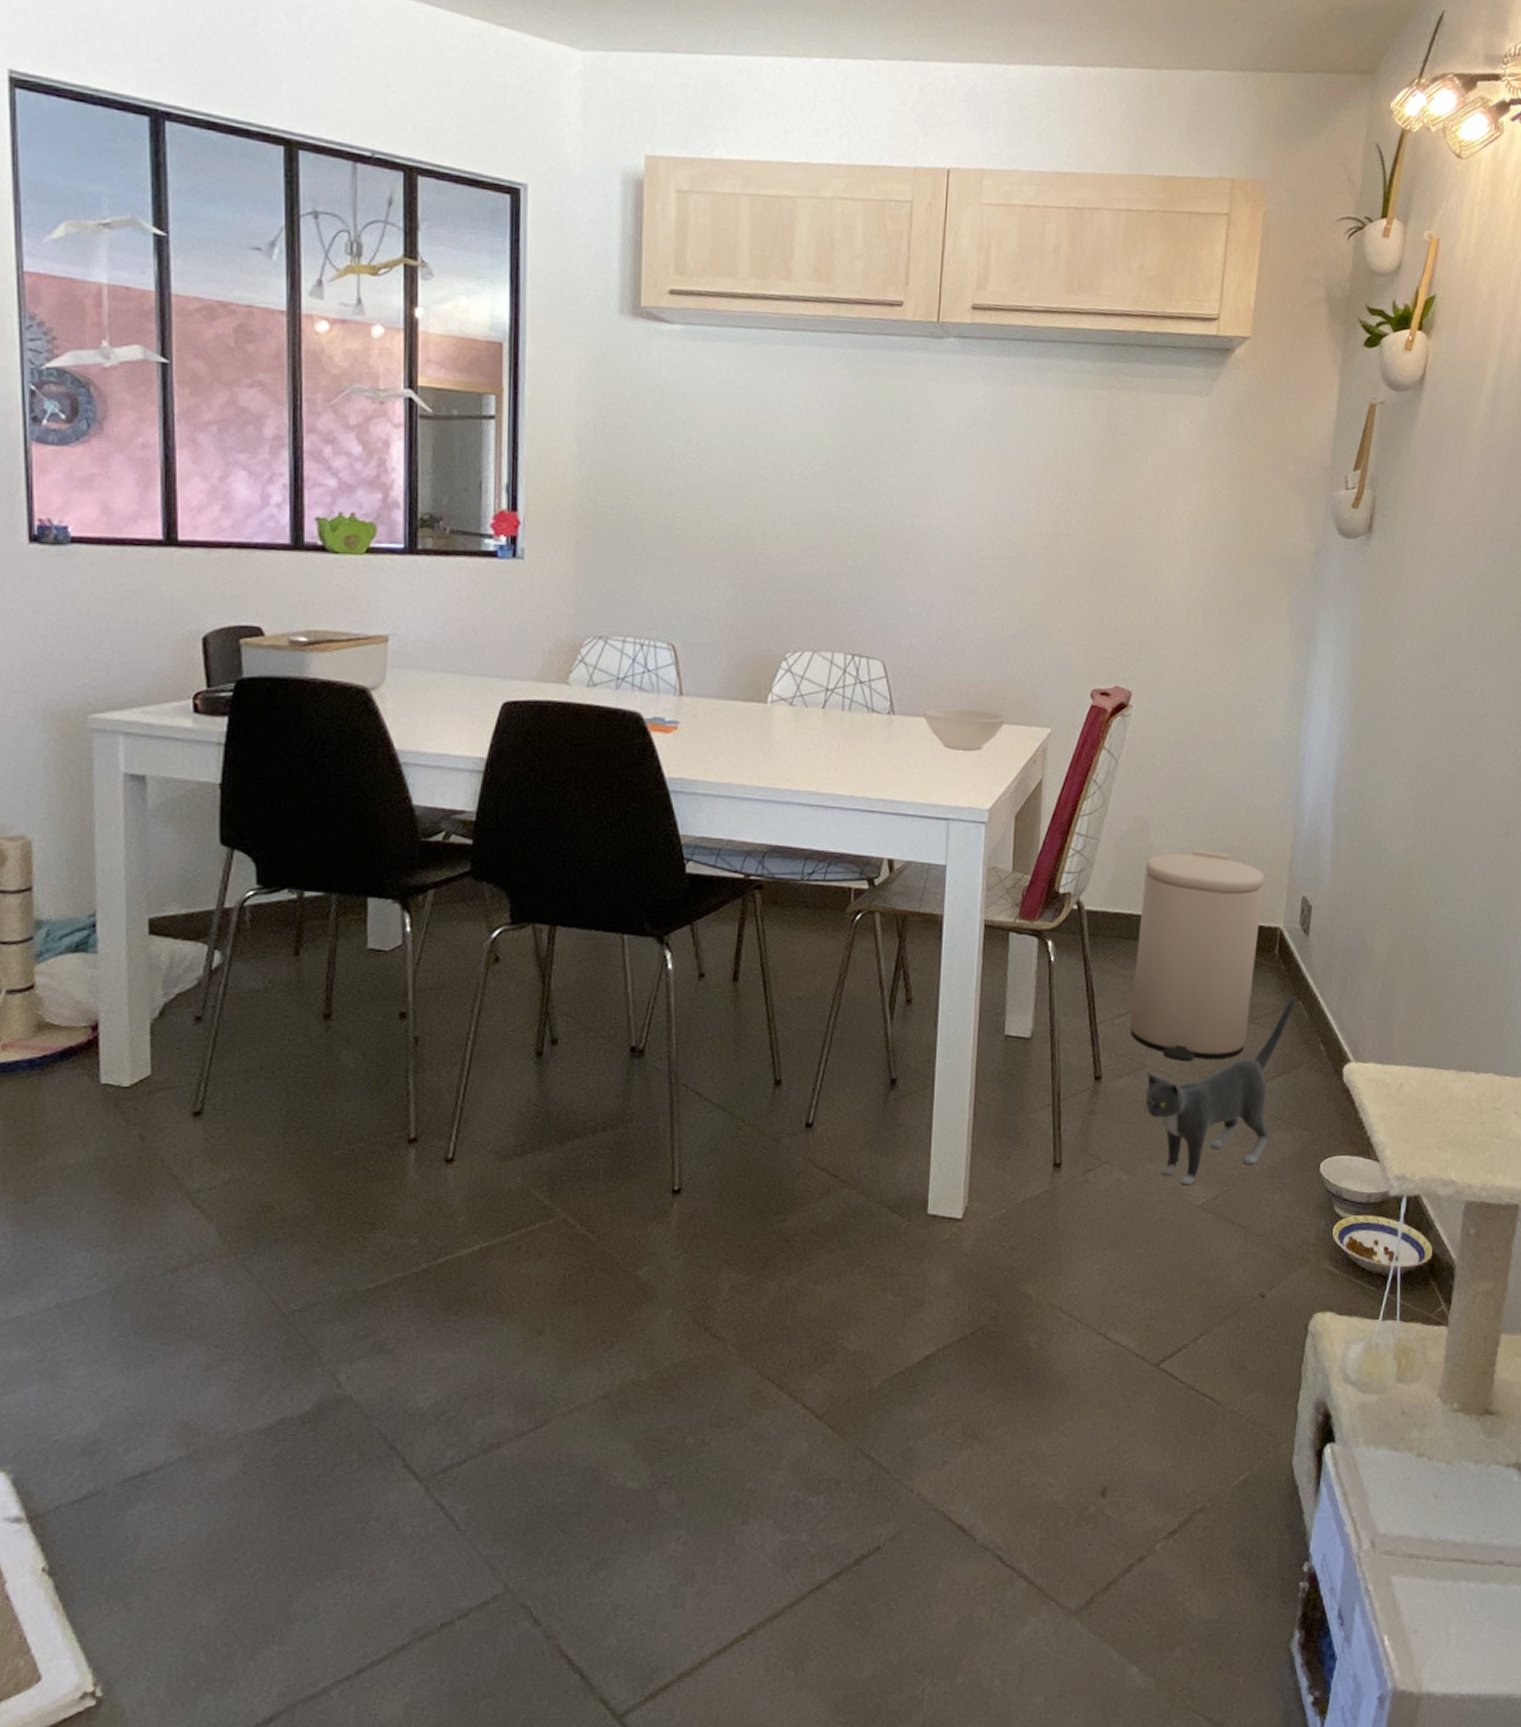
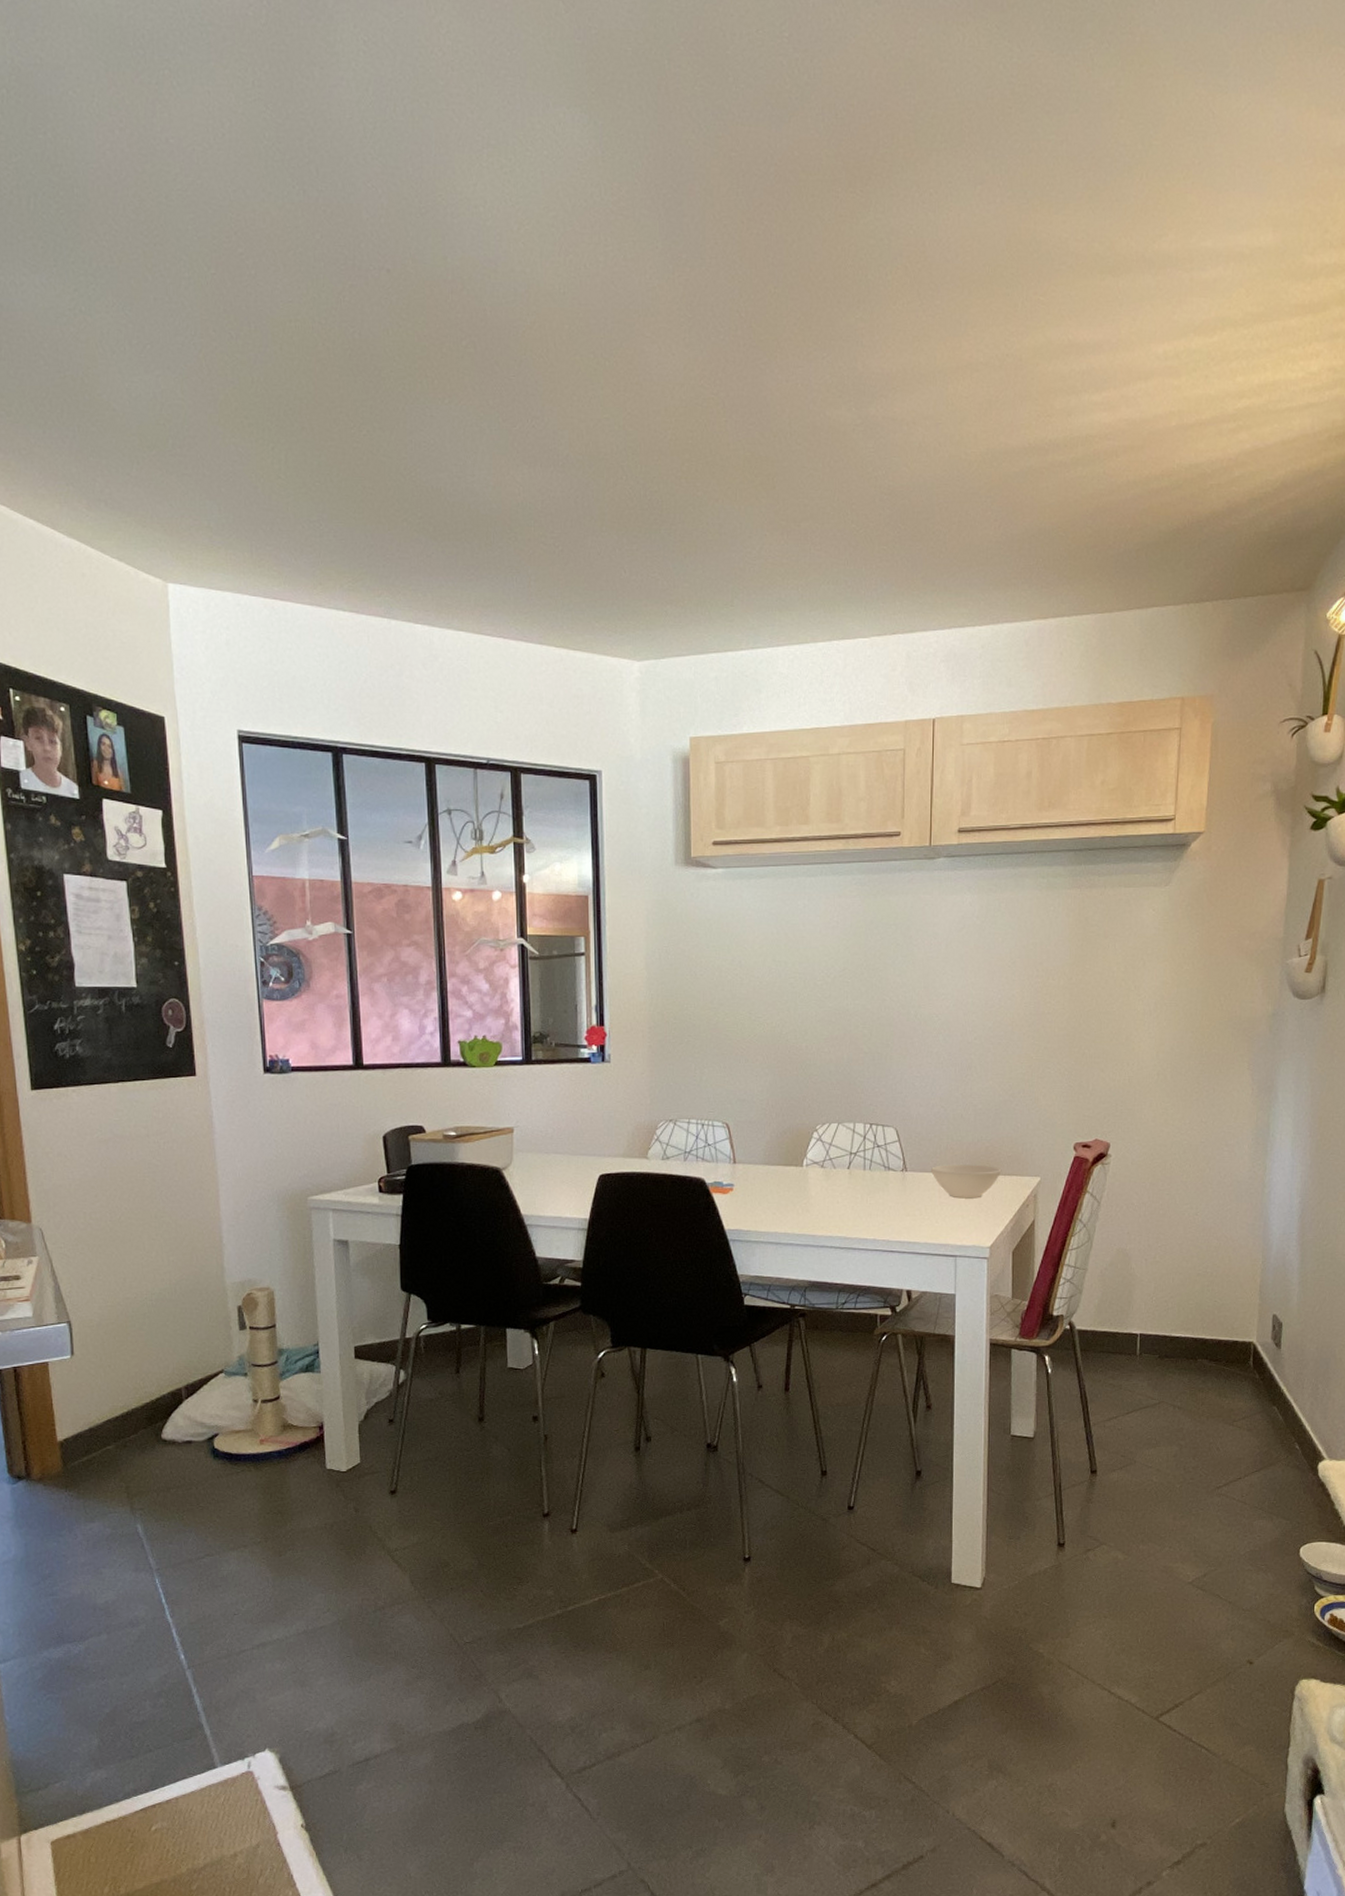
pedal bin: present [1129,850,1264,1062] -> none [1120,1276,1237,1459]
cat: present [1145,995,1297,1186] -> none [1137,1401,1272,1565]

